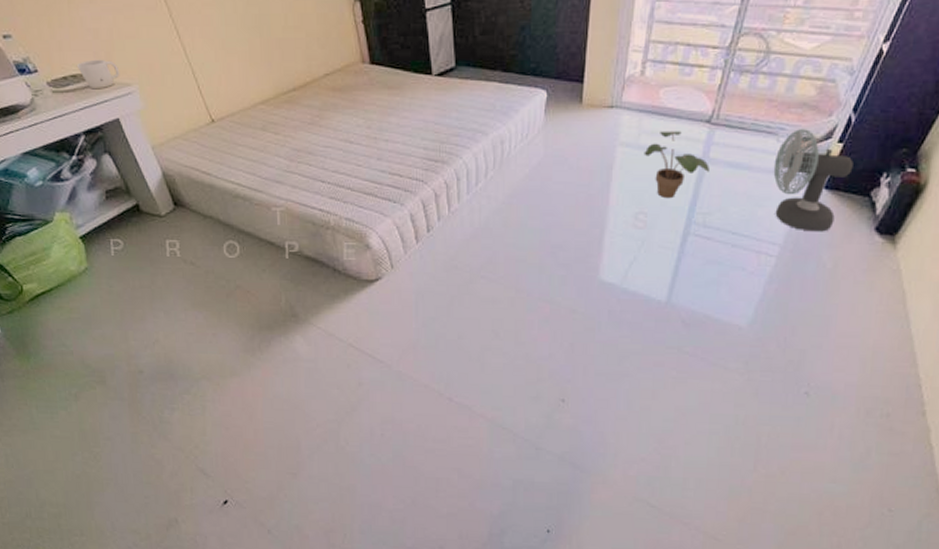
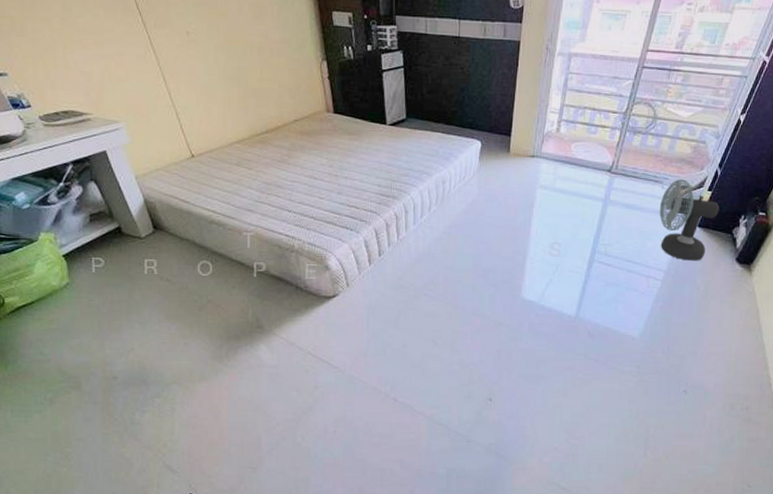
mug: present [76,59,120,90] -> none [68,98,109,125]
potted plant: present [644,131,709,199] -> none [558,177,610,232]

